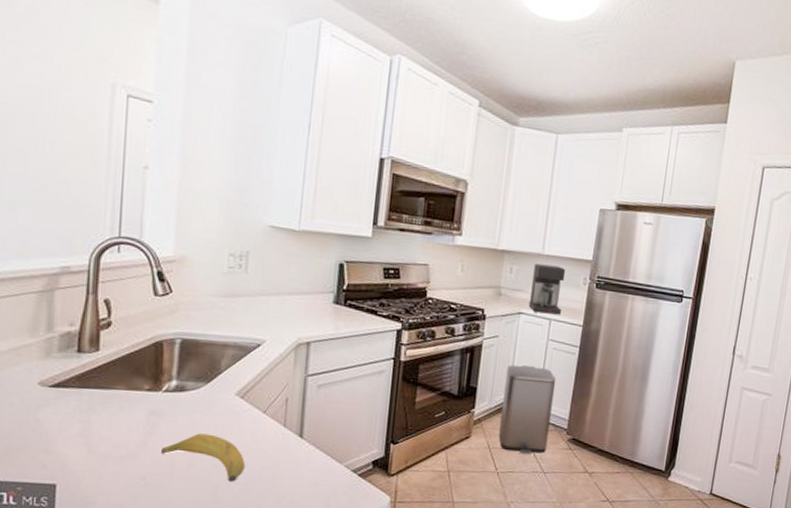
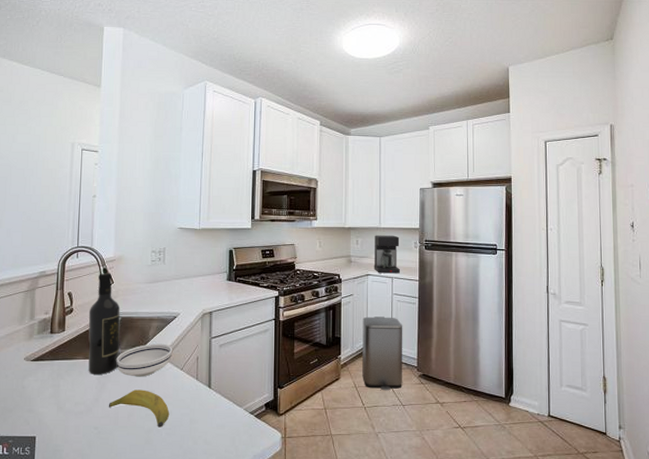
wine bottle: none [133,277,181,411] -> present [88,273,120,374]
bowl: none [173,376,254,419] -> present [116,343,173,377]

